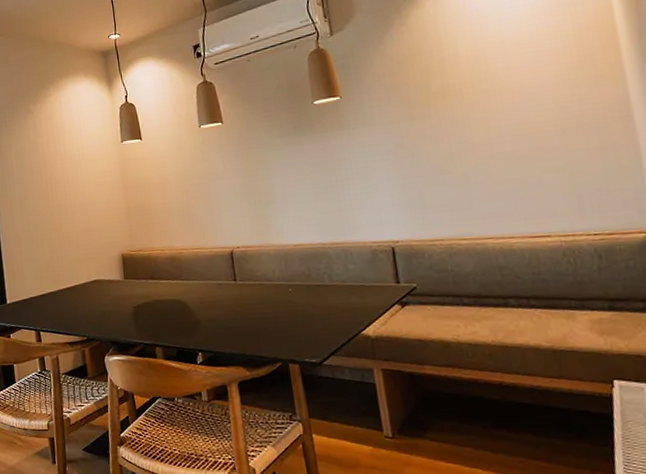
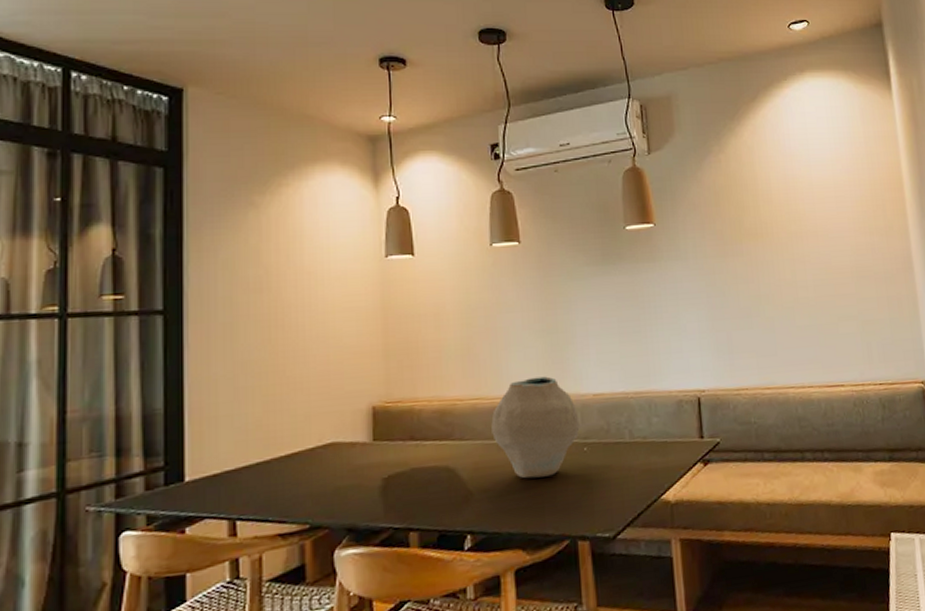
vase: none [210,230,284,312] -> present [491,376,580,479]

